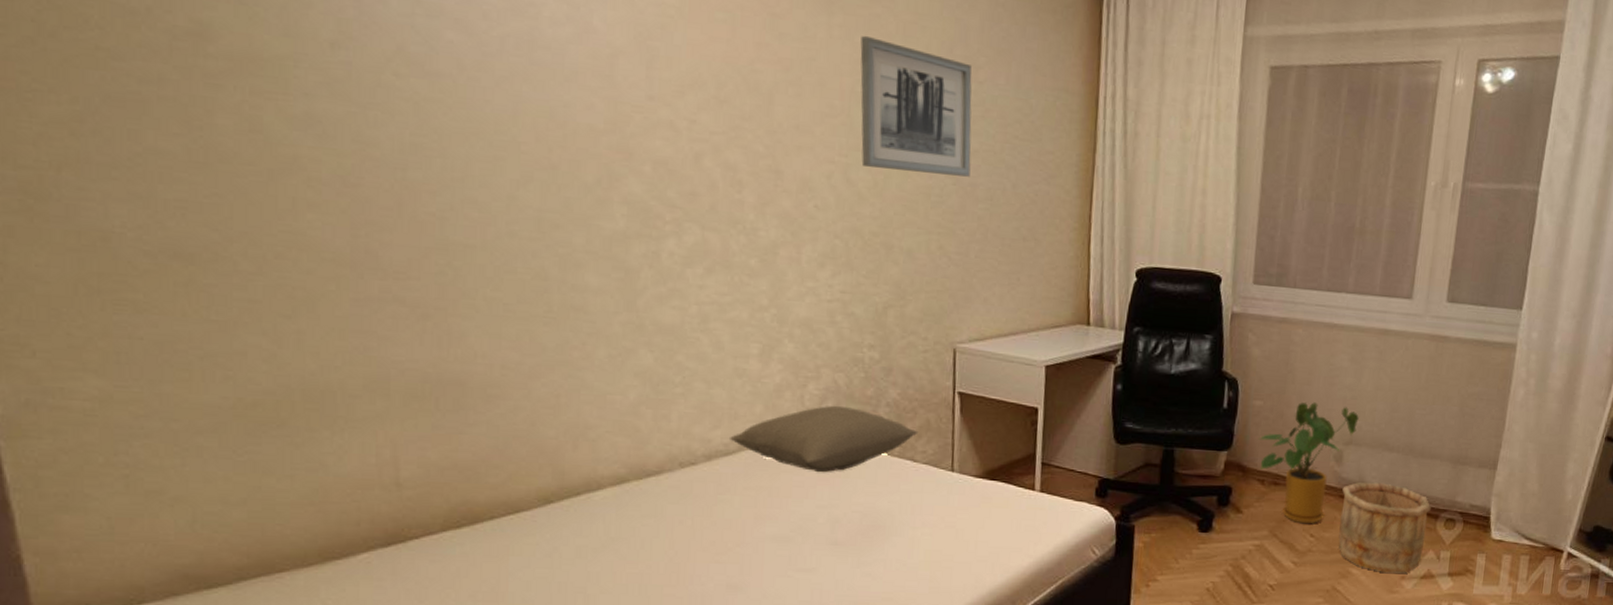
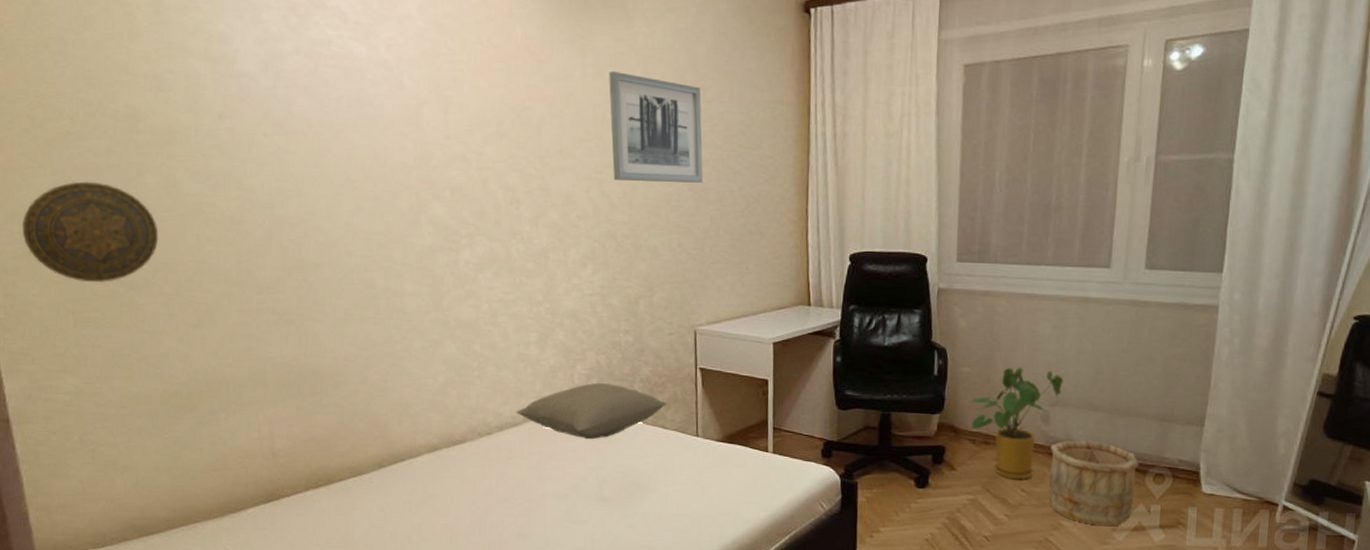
decorative plate: none [19,115,235,254] -> present [21,181,159,283]

